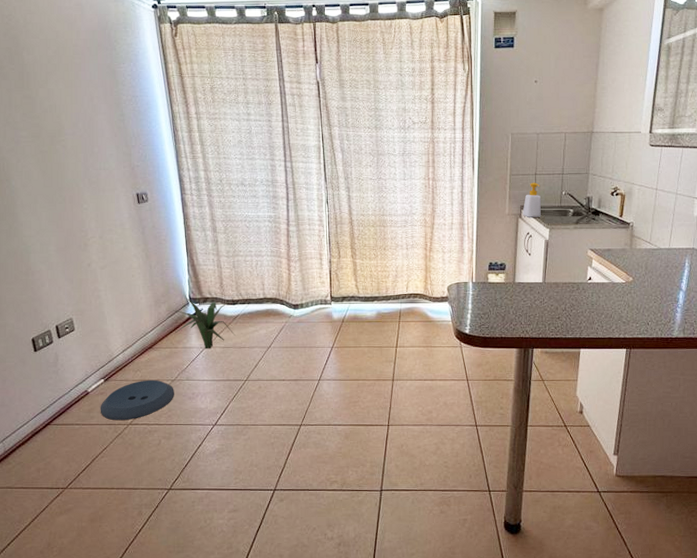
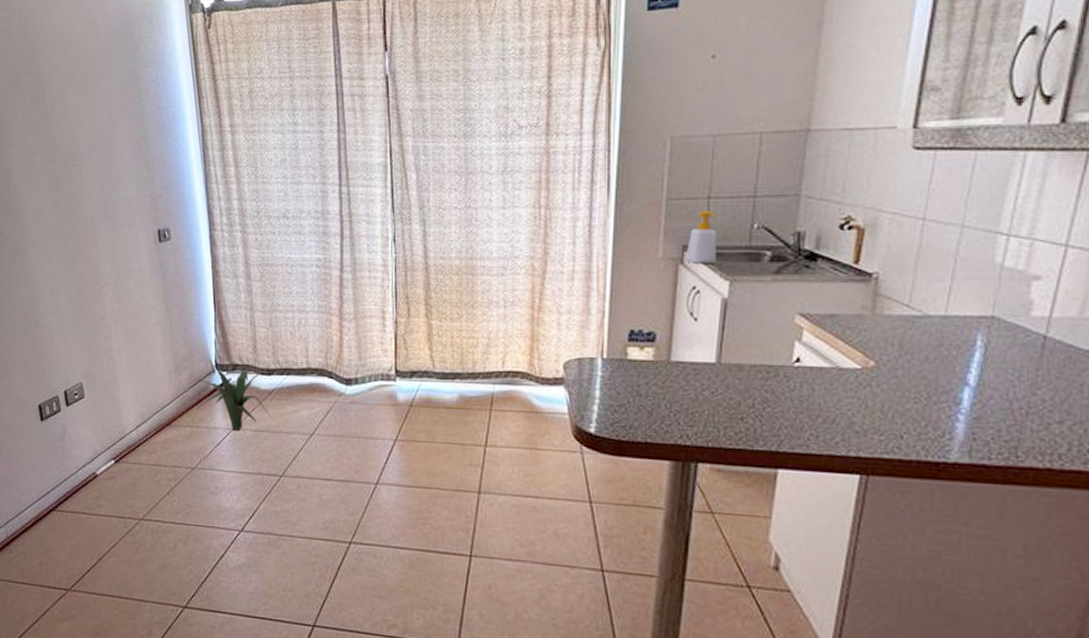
robot vacuum: present [100,379,174,421] -> none [109,465,194,514]

